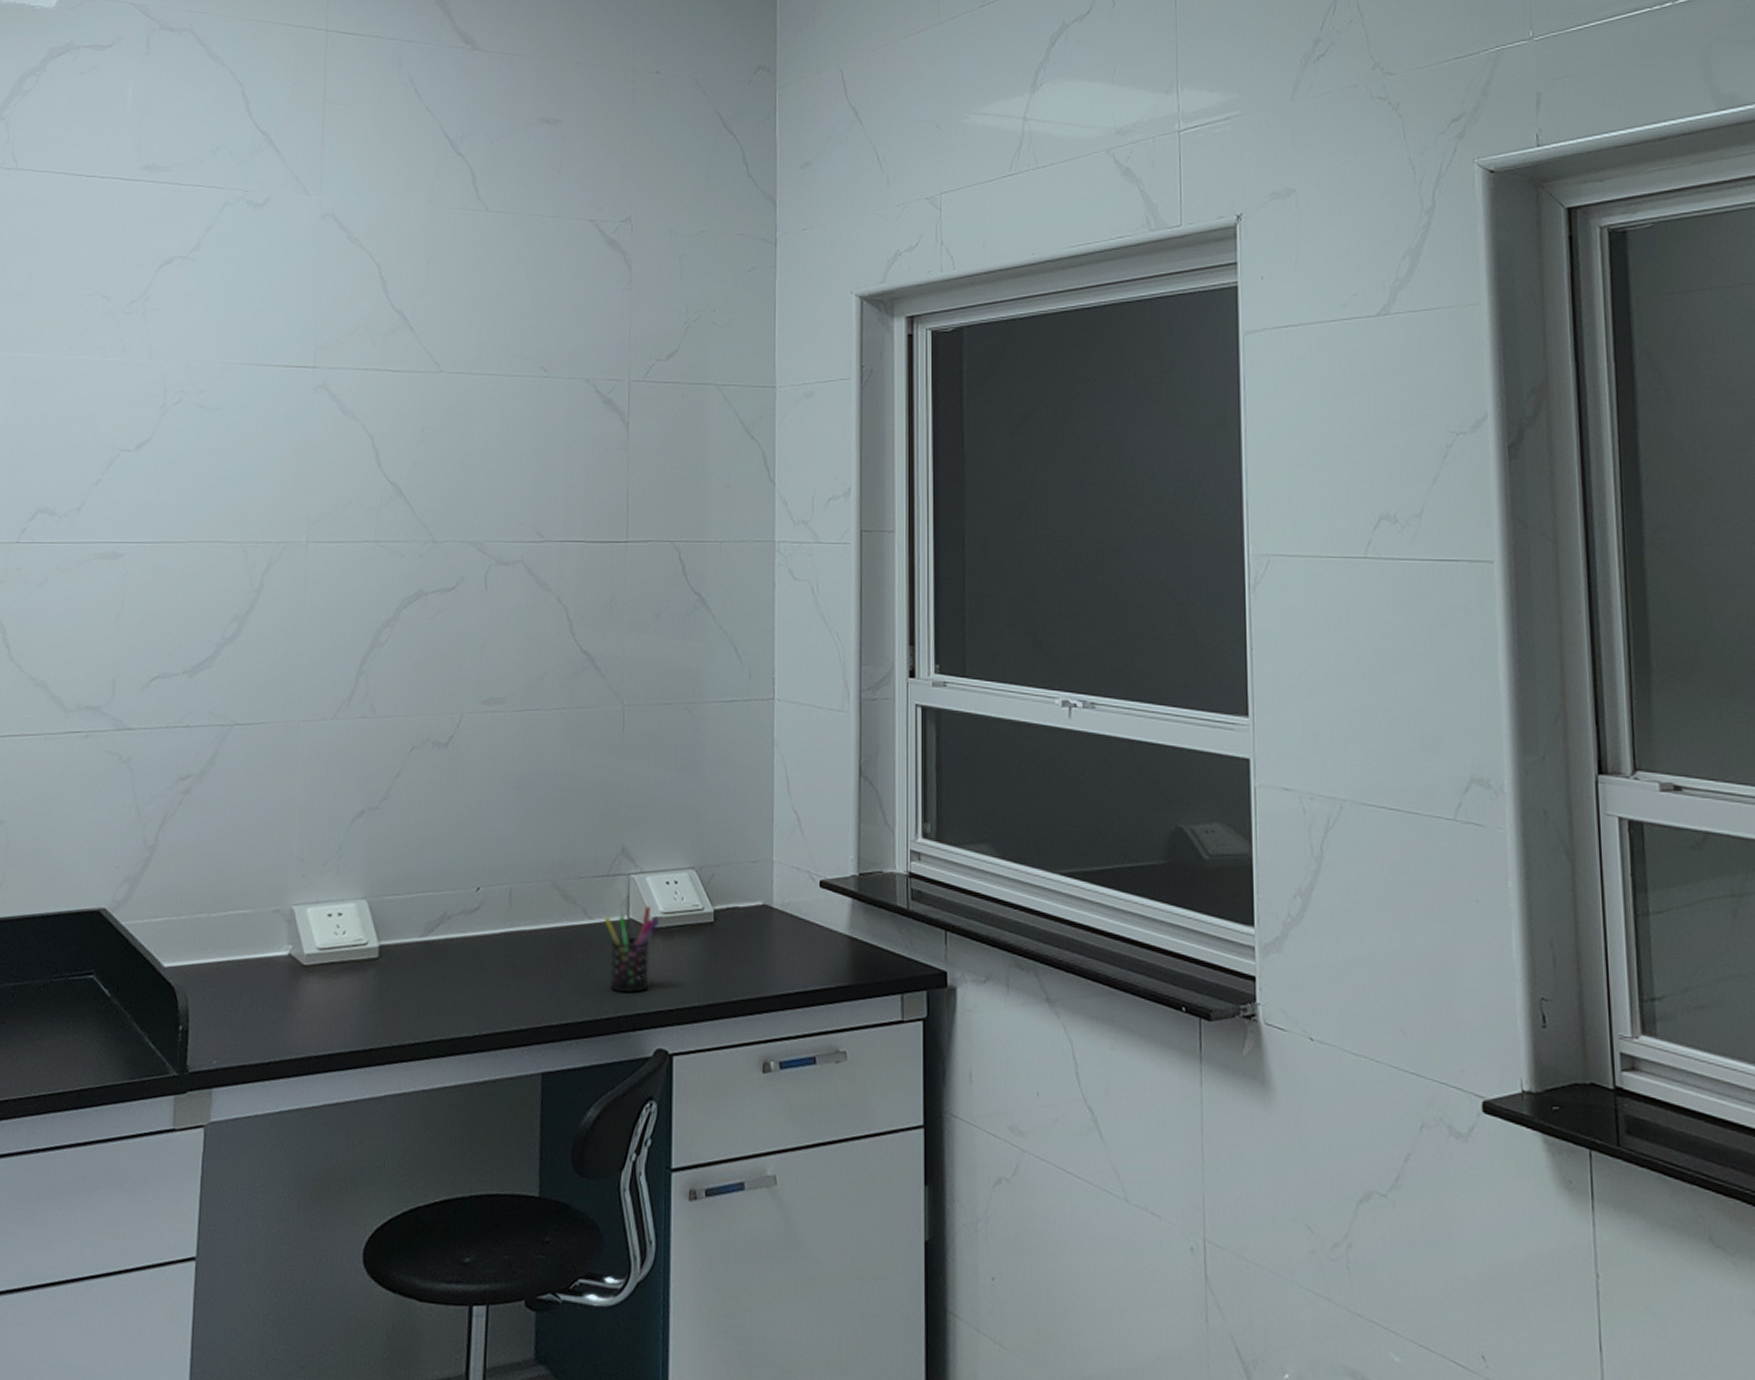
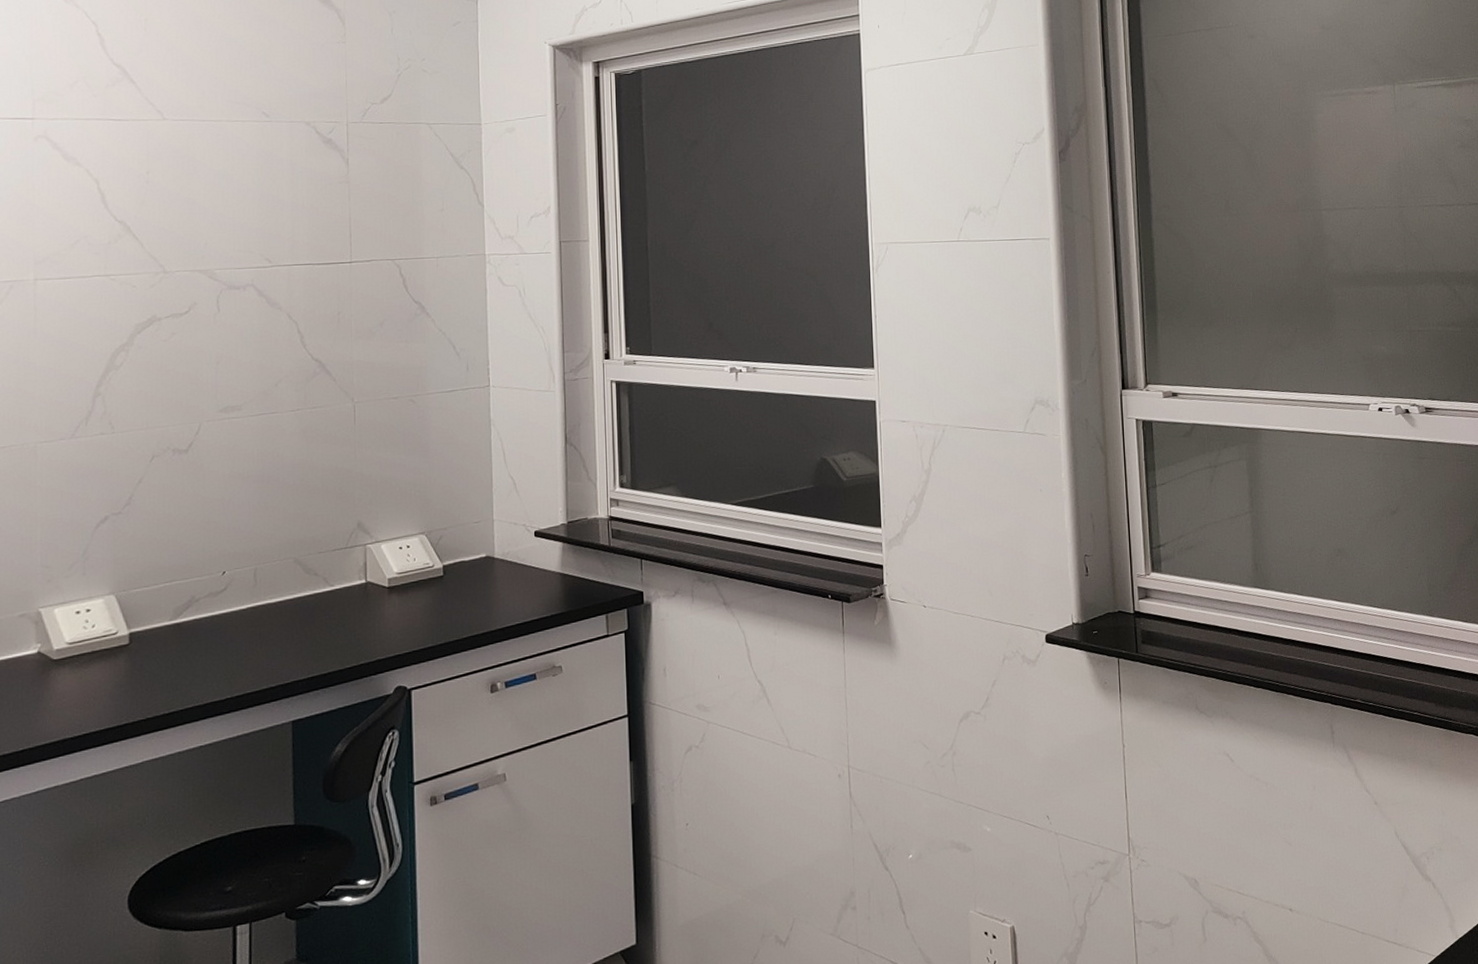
pen holder: present [604,905,660,993] -> none [343,569,395,644]

